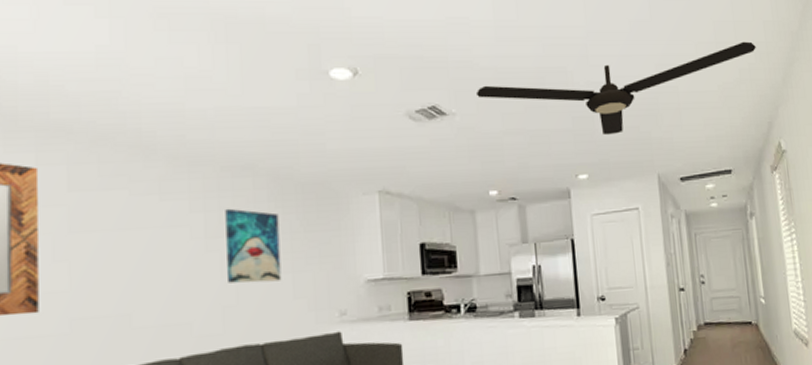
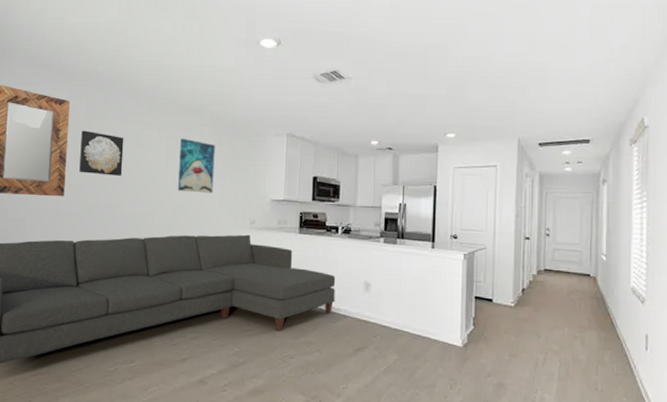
wall art: none [61,210,136,274] -> present [79,130,124,176]
ceiling fan: present [475,41,756,136] -> none [369,24,631,103]

